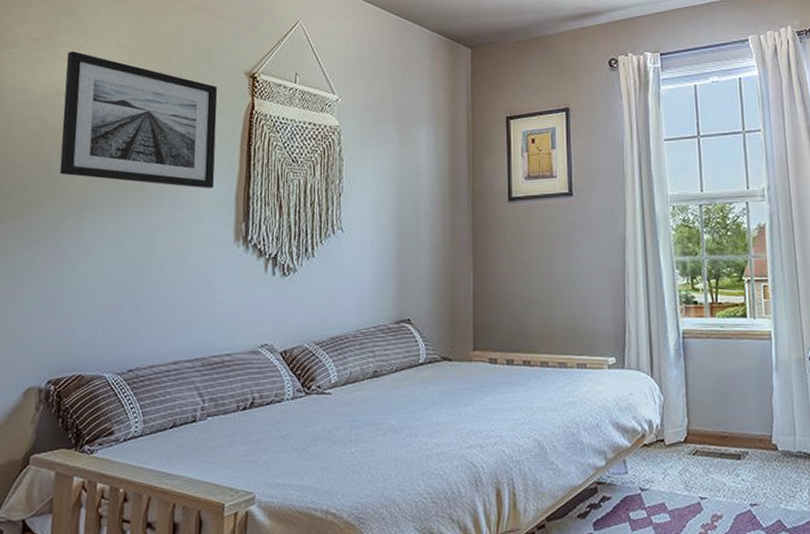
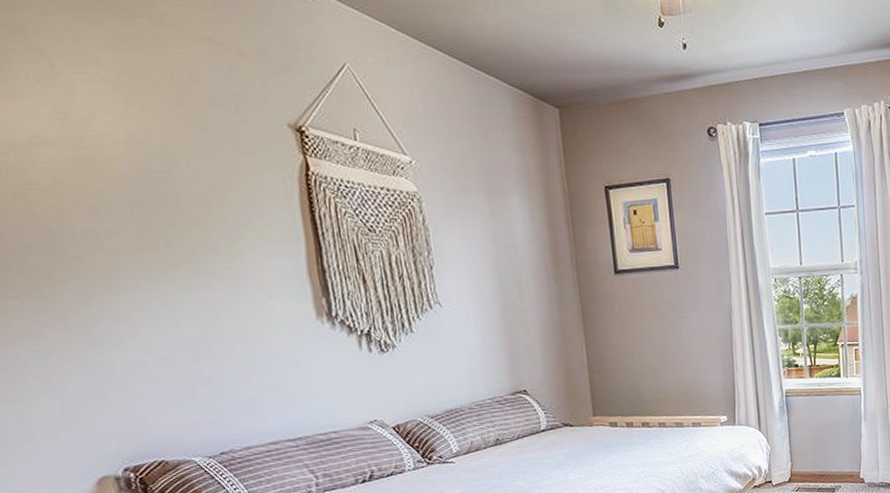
wall art: present [59,50,218,189] -> none [30,85,279,261]

